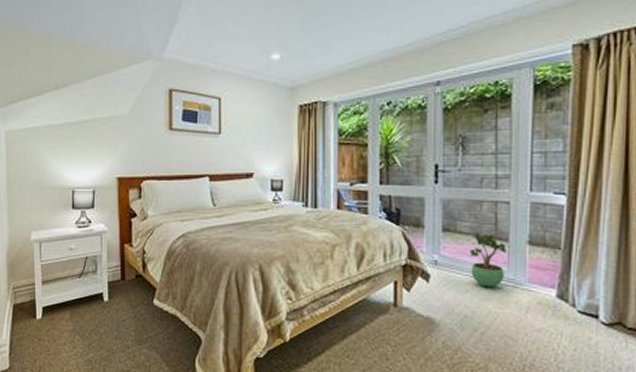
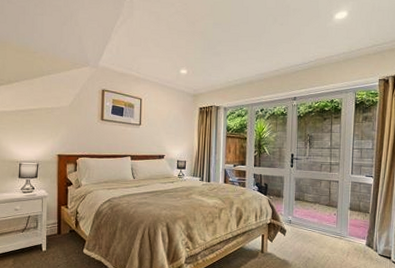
potted plant: present [470,233,506,287] -> none [312,201,336,239]

